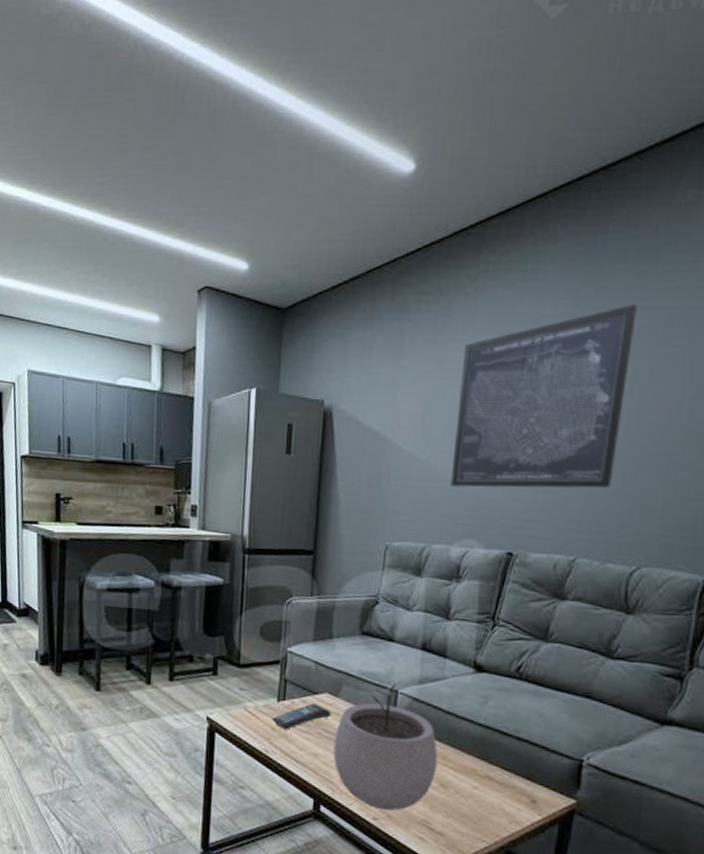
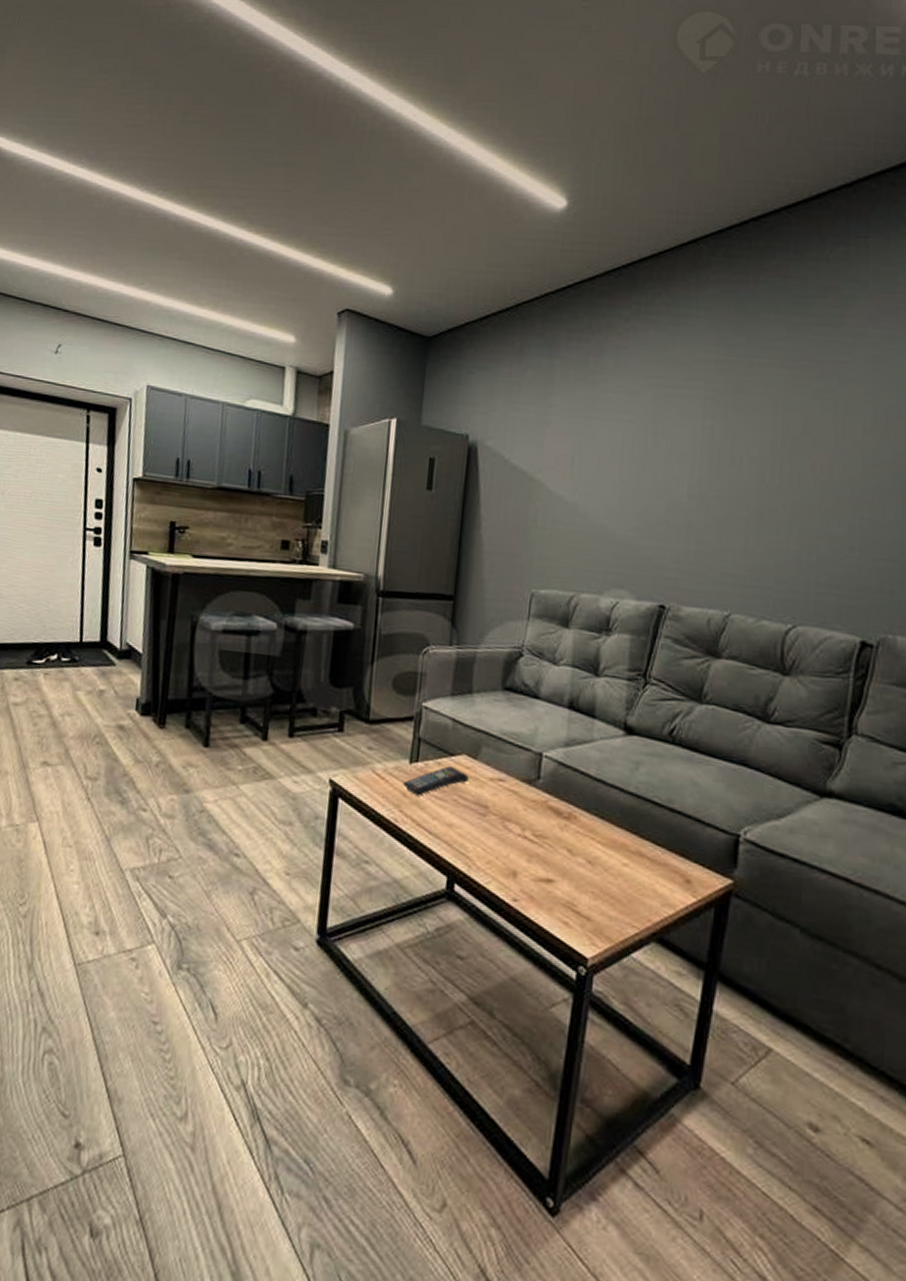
plant pot: present [333,683,438,811] -> none [470,745,585,891]
wall art: present [450,304,637,489] -> none [600,354,788,541]

